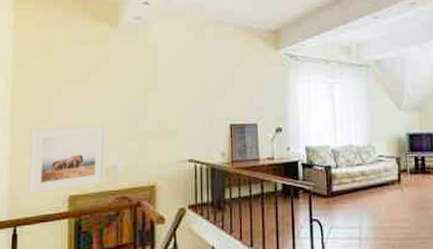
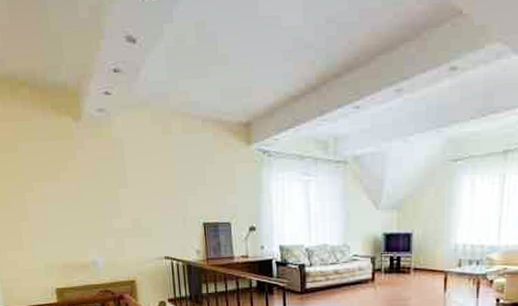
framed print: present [28,124,107,195] -> none [10,221,88,287]

